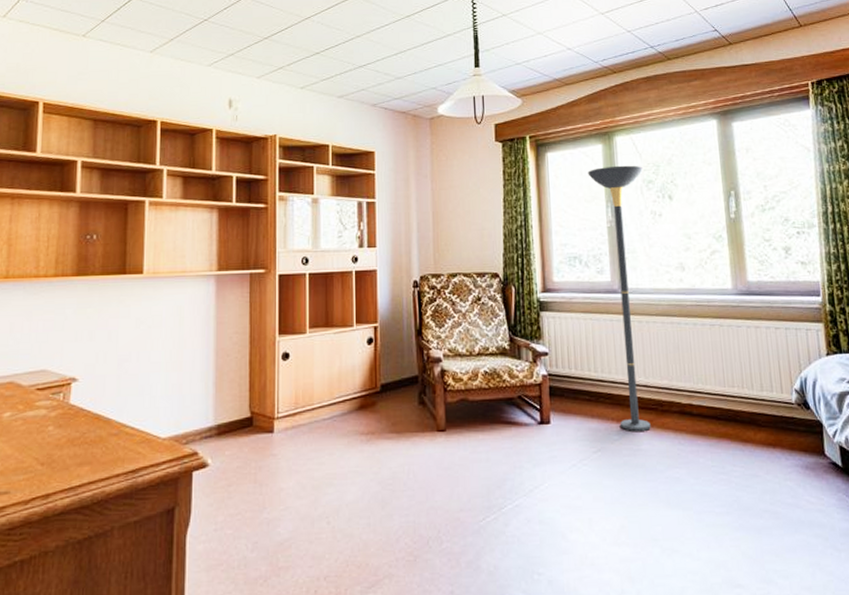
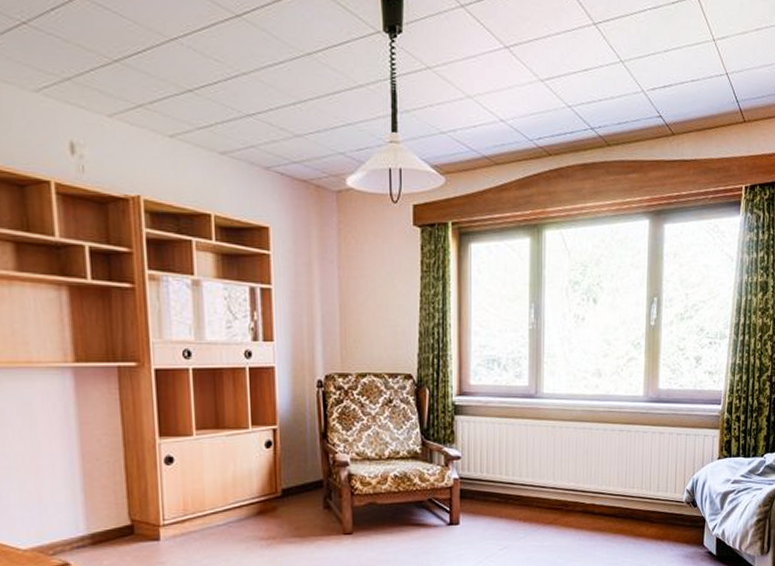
floor lamp: present [587,165,651,432] -> none [513,263,570,531]

